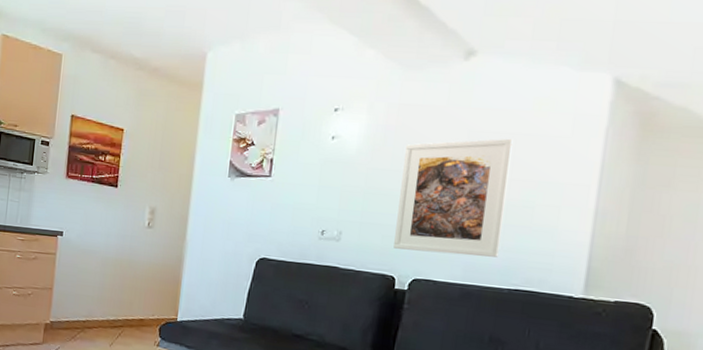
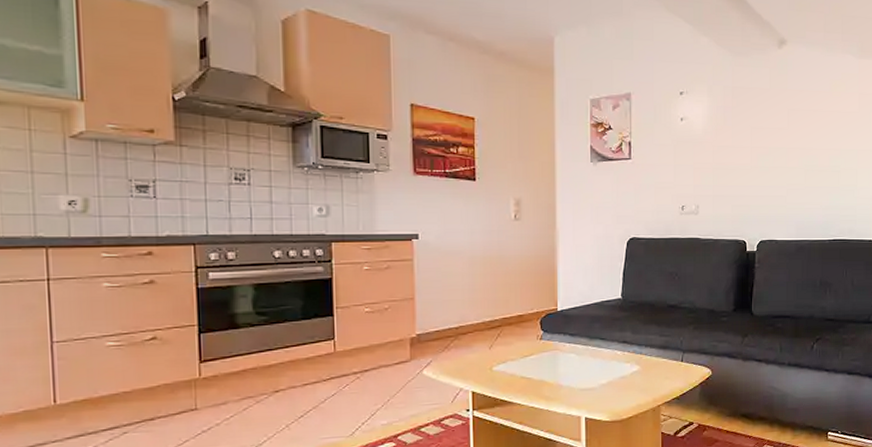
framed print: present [394,138,513,257] -> none [741,115,820,216]

